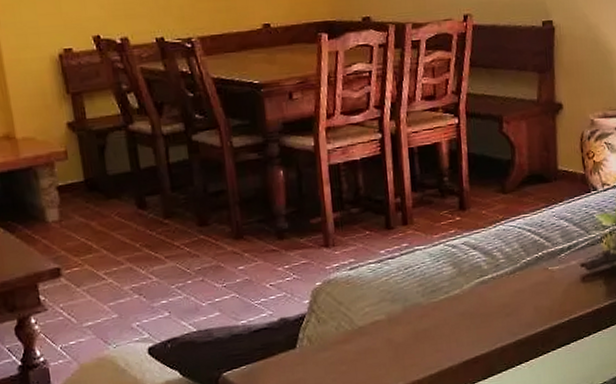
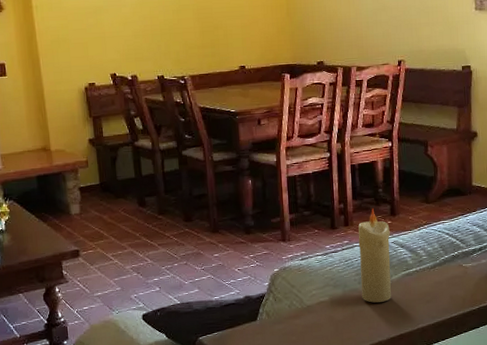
candle: none [420,201,463,320] -> present [358,208,391,303]

